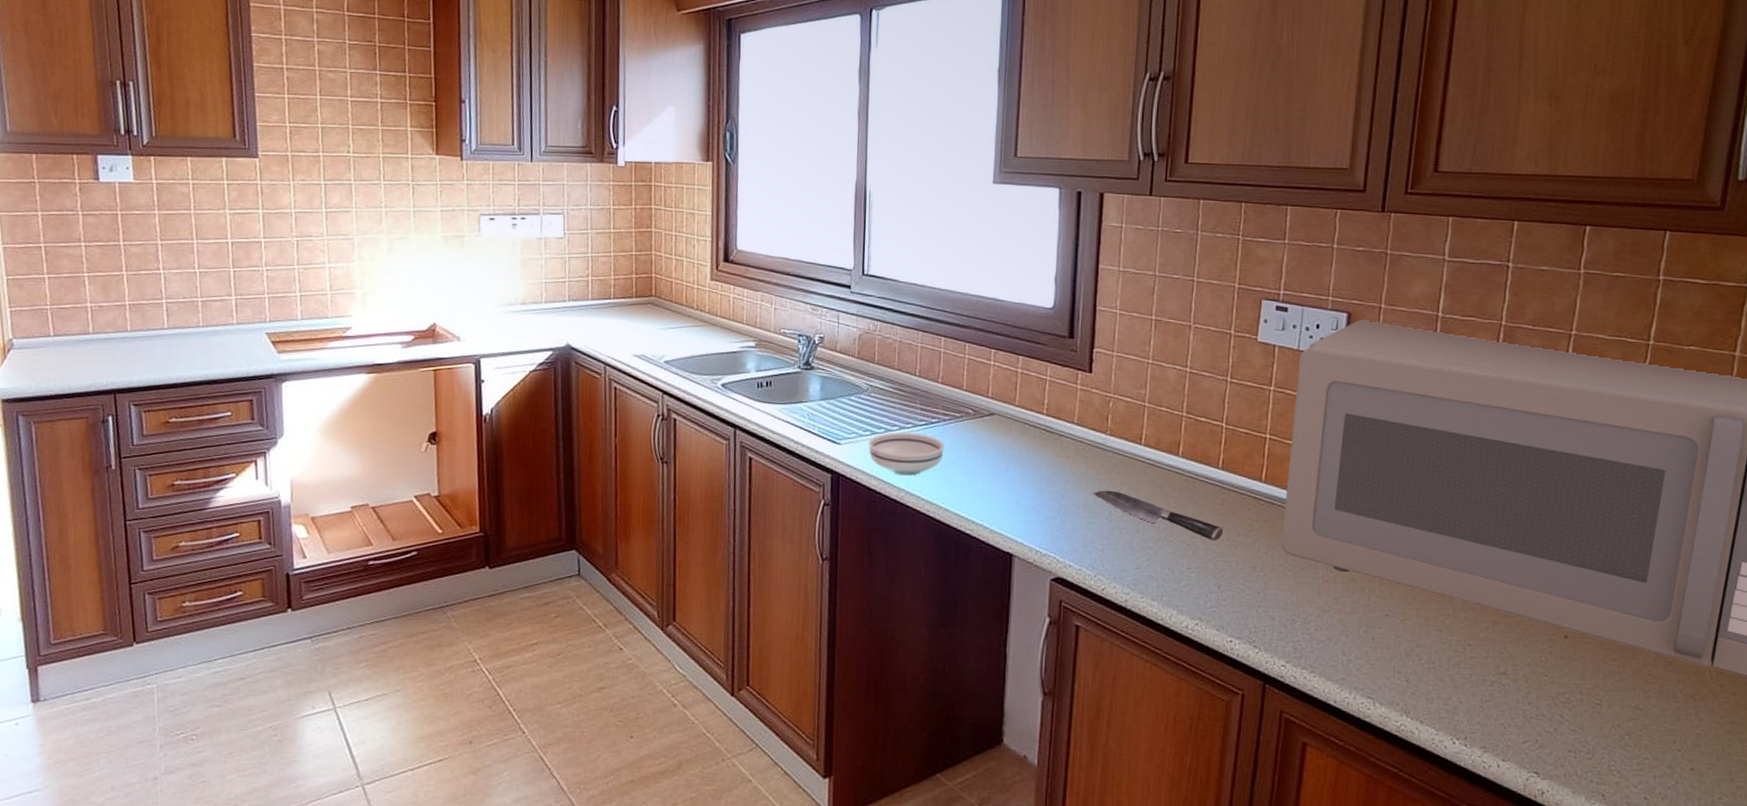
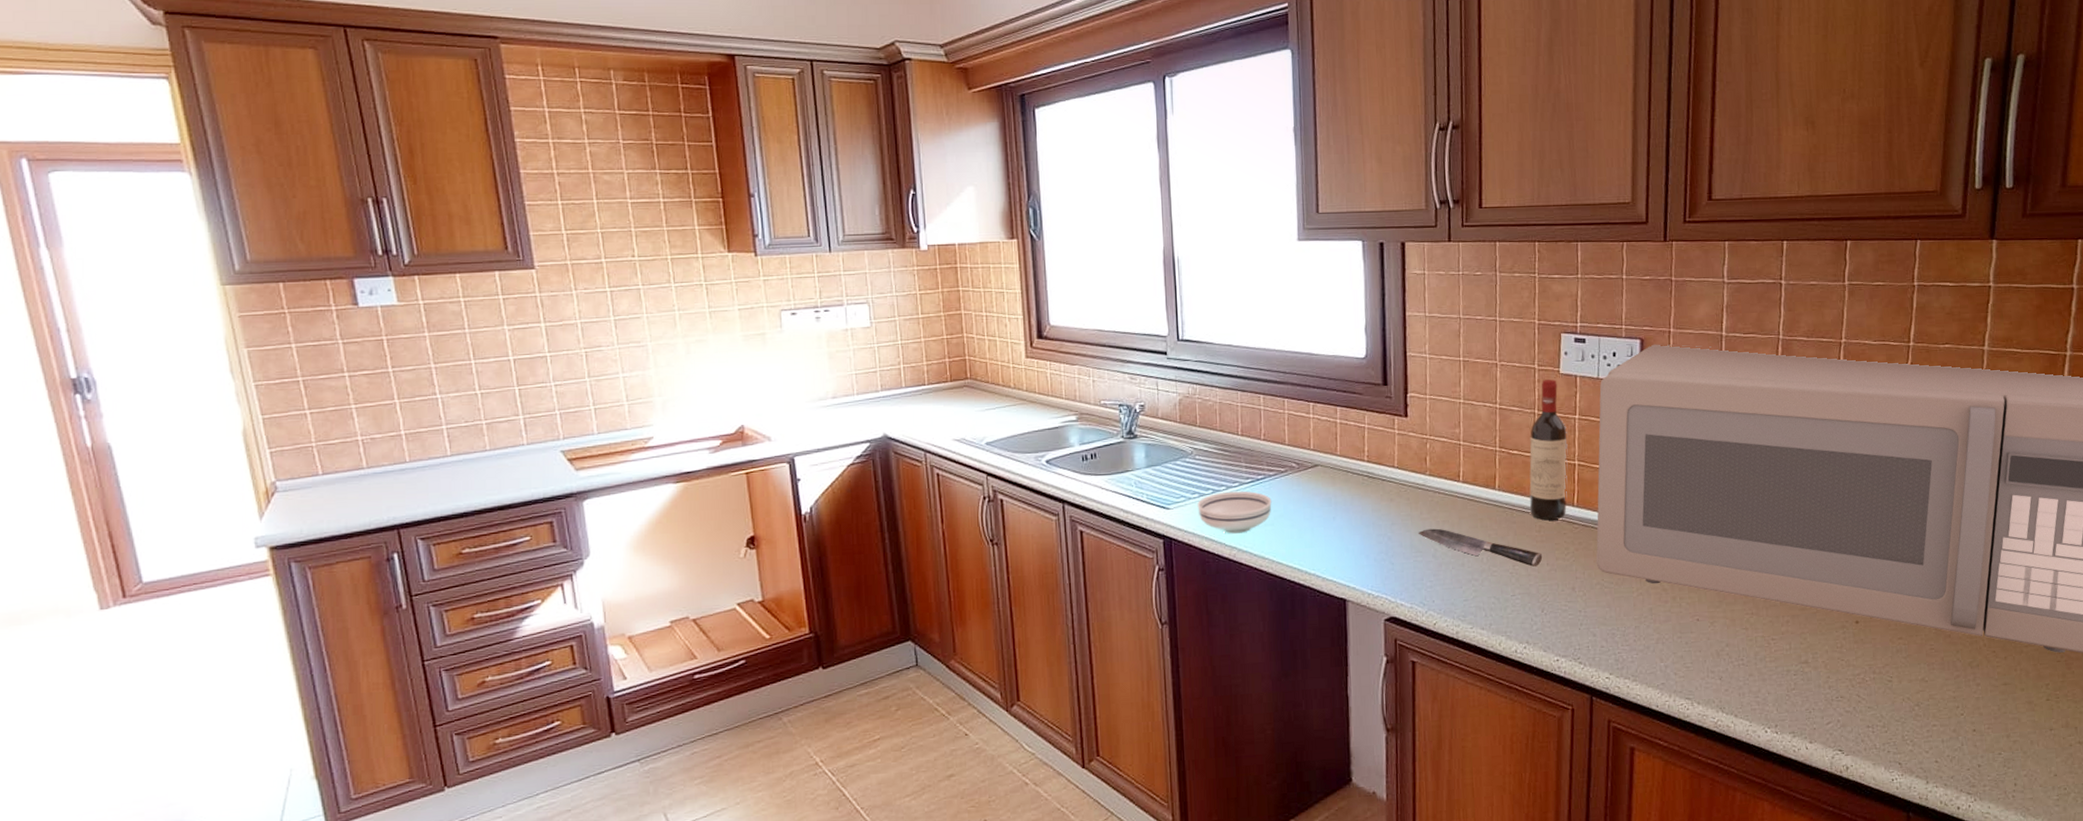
wine bottle: none [1213,347,1261,494] -> present [1529,379,1568,521]

